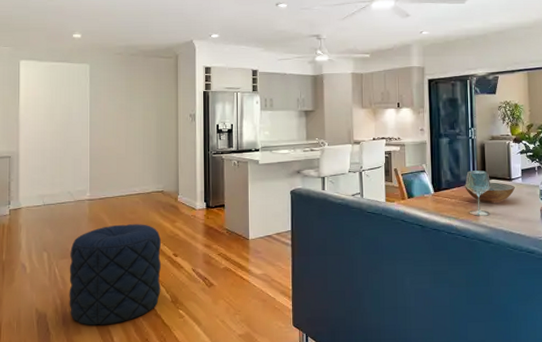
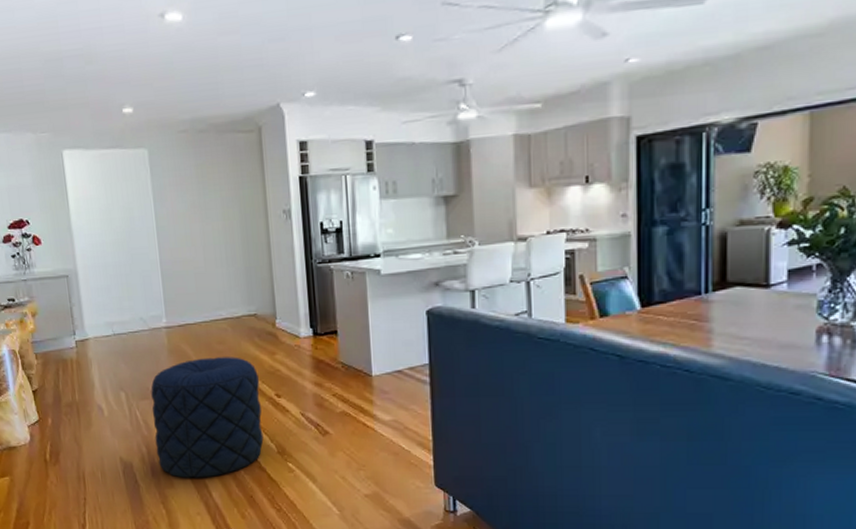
bowl: present [464,182,516,204] -> none [689,290,776,323]
wine glass: present [466,170,491,216] -> none [693,273,735,341]

